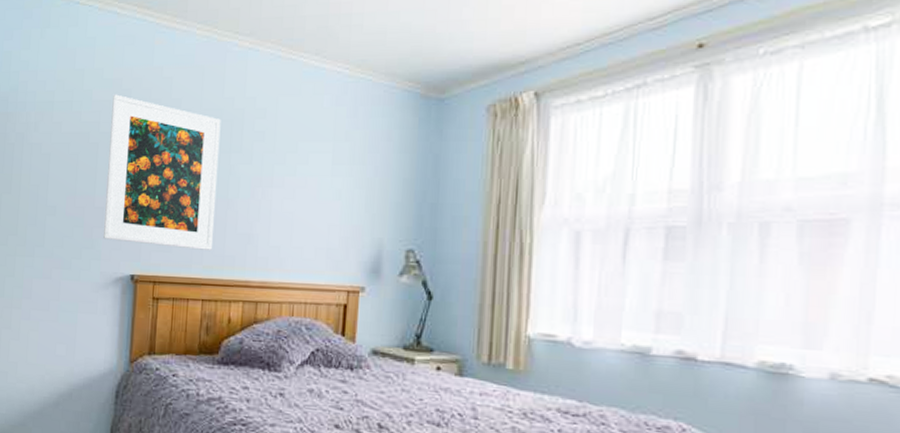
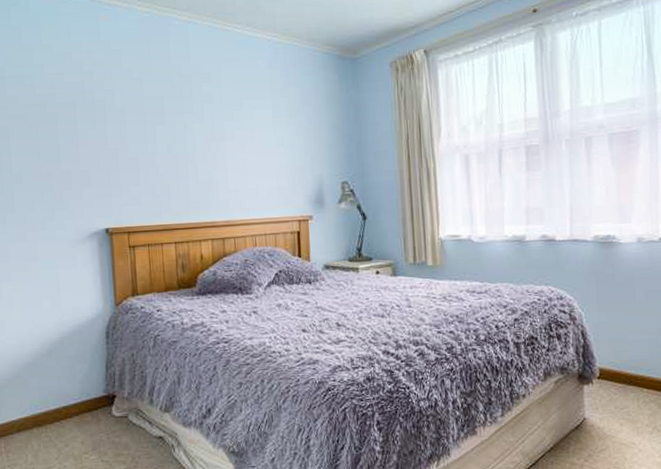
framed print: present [103,94,221,250] -> none [64,67,178,200]

